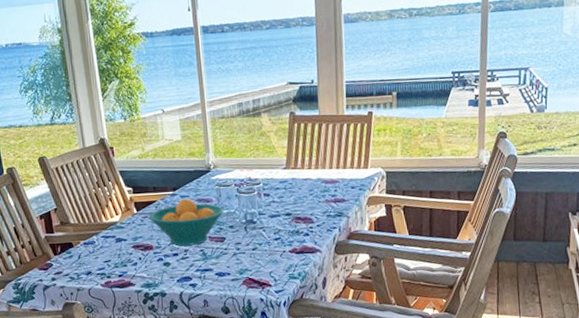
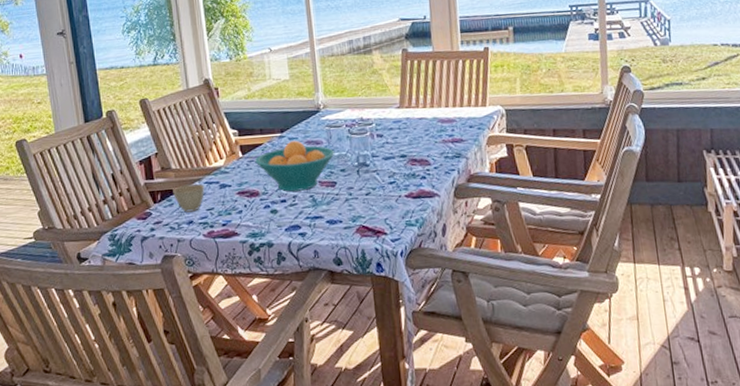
cup: none [72,237,102,264] -> present [173,183,205,213]

